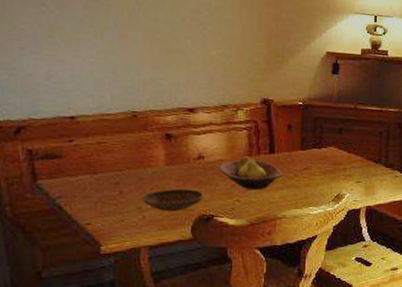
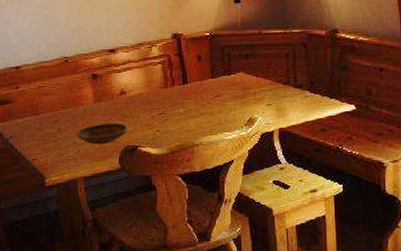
fruit bowl: present [220,155,283,191] -> none [140,87,197,120]

